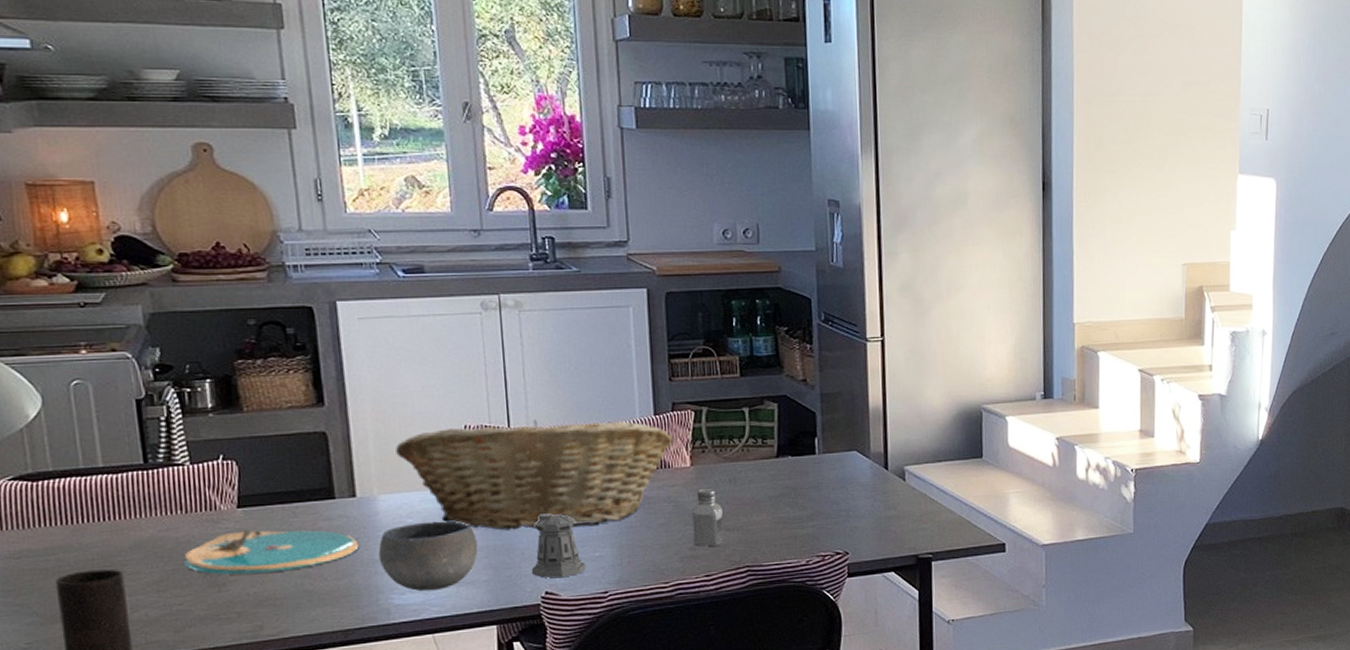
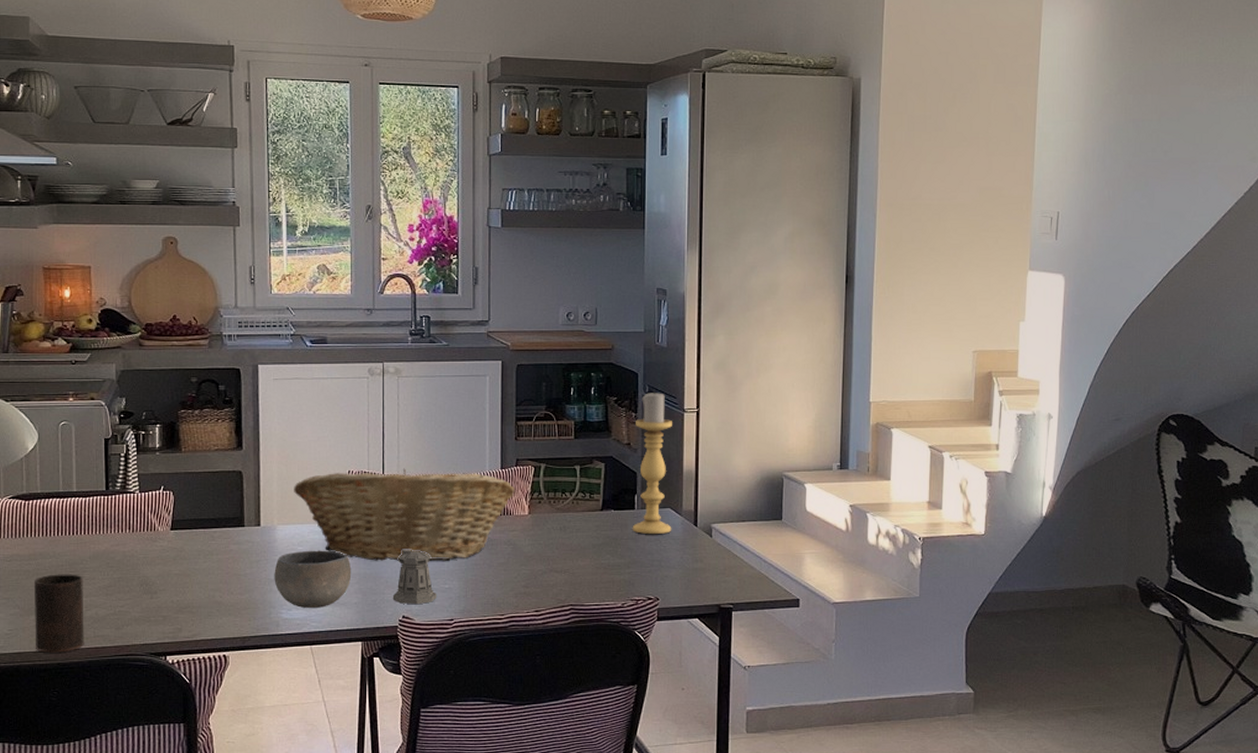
plate: present [184,530,359,574] -> none [128,549,259,585]
saltshaker: present [692,488,724,547] -> none [527,534,553,585]
candle holder: none [811,318,860,482] -> present [632,390,672,535]

